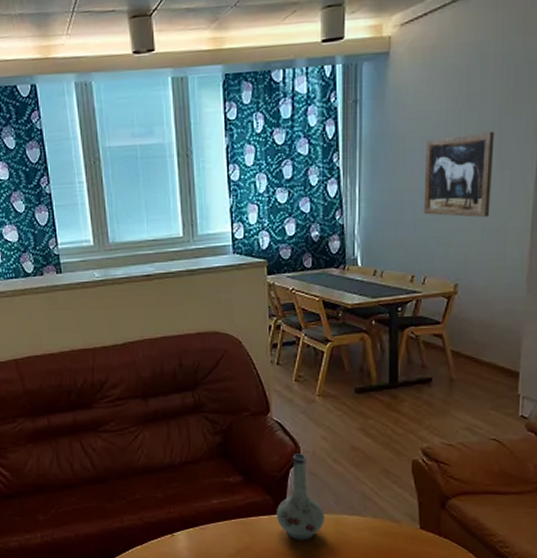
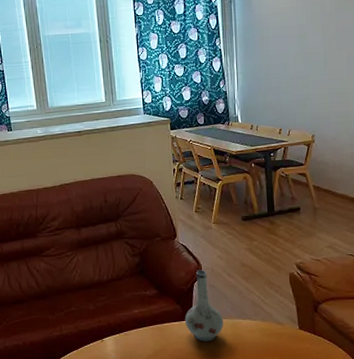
wall art: present [423,131,495,218] -> none [284,22,334,85]

